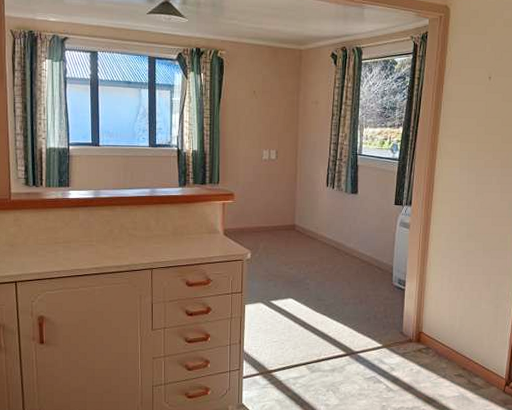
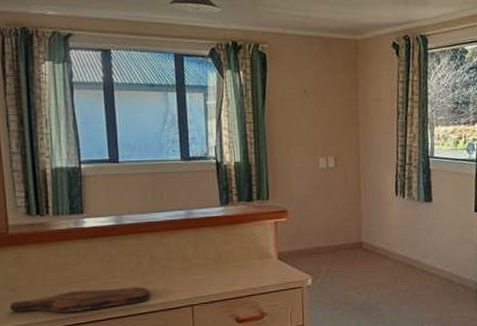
cutting board: none [8,249,119,268] -> present [9,286,151,313]

